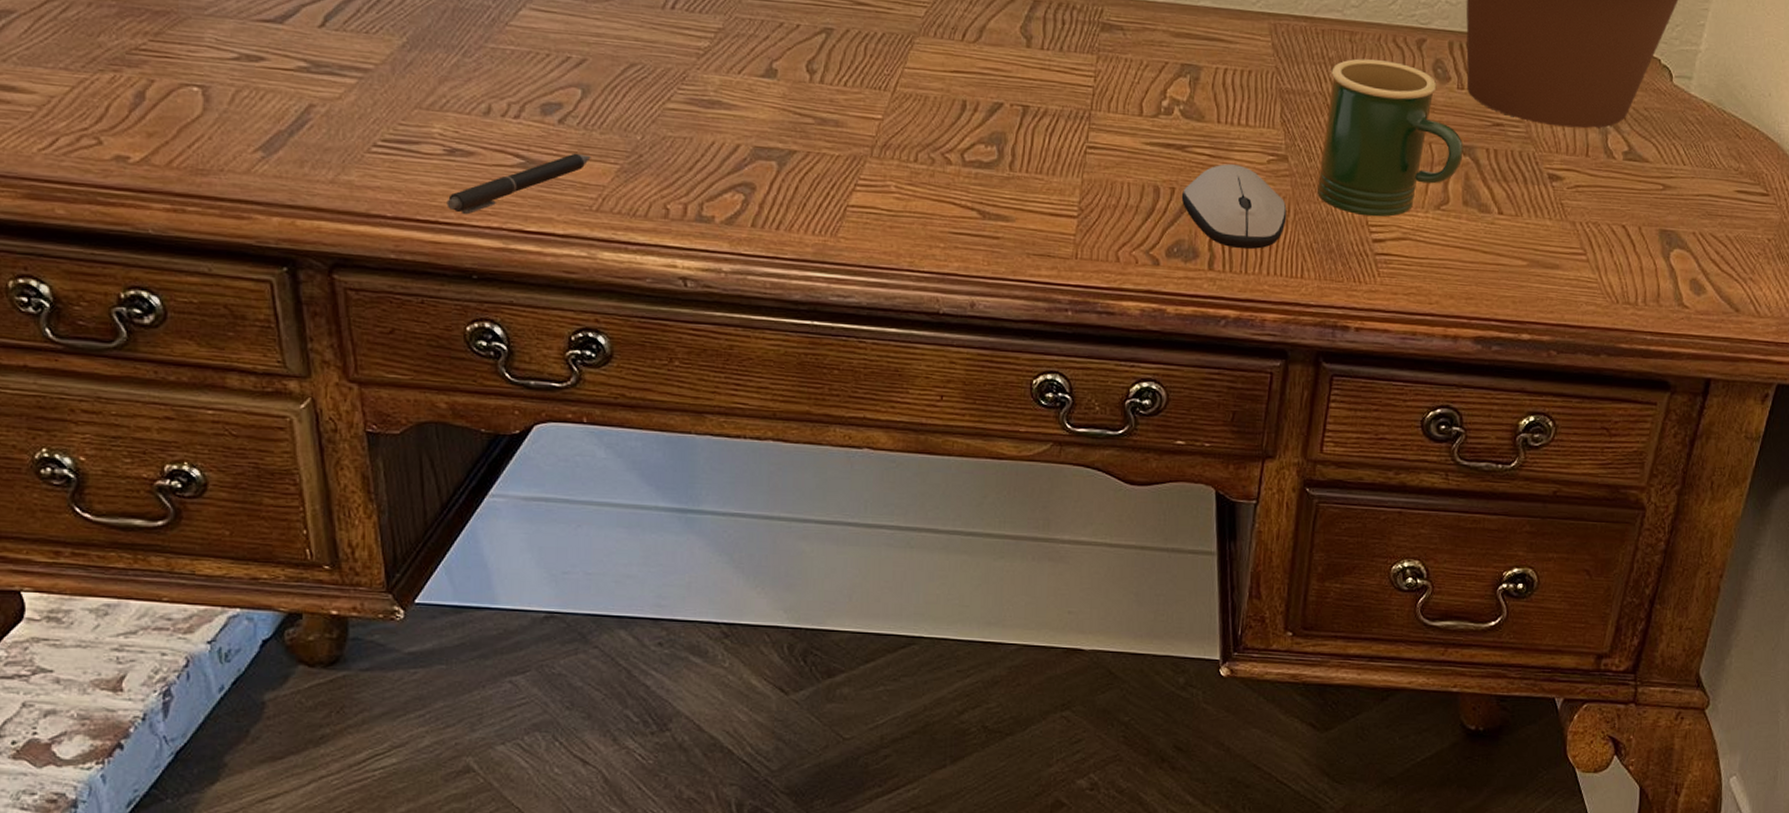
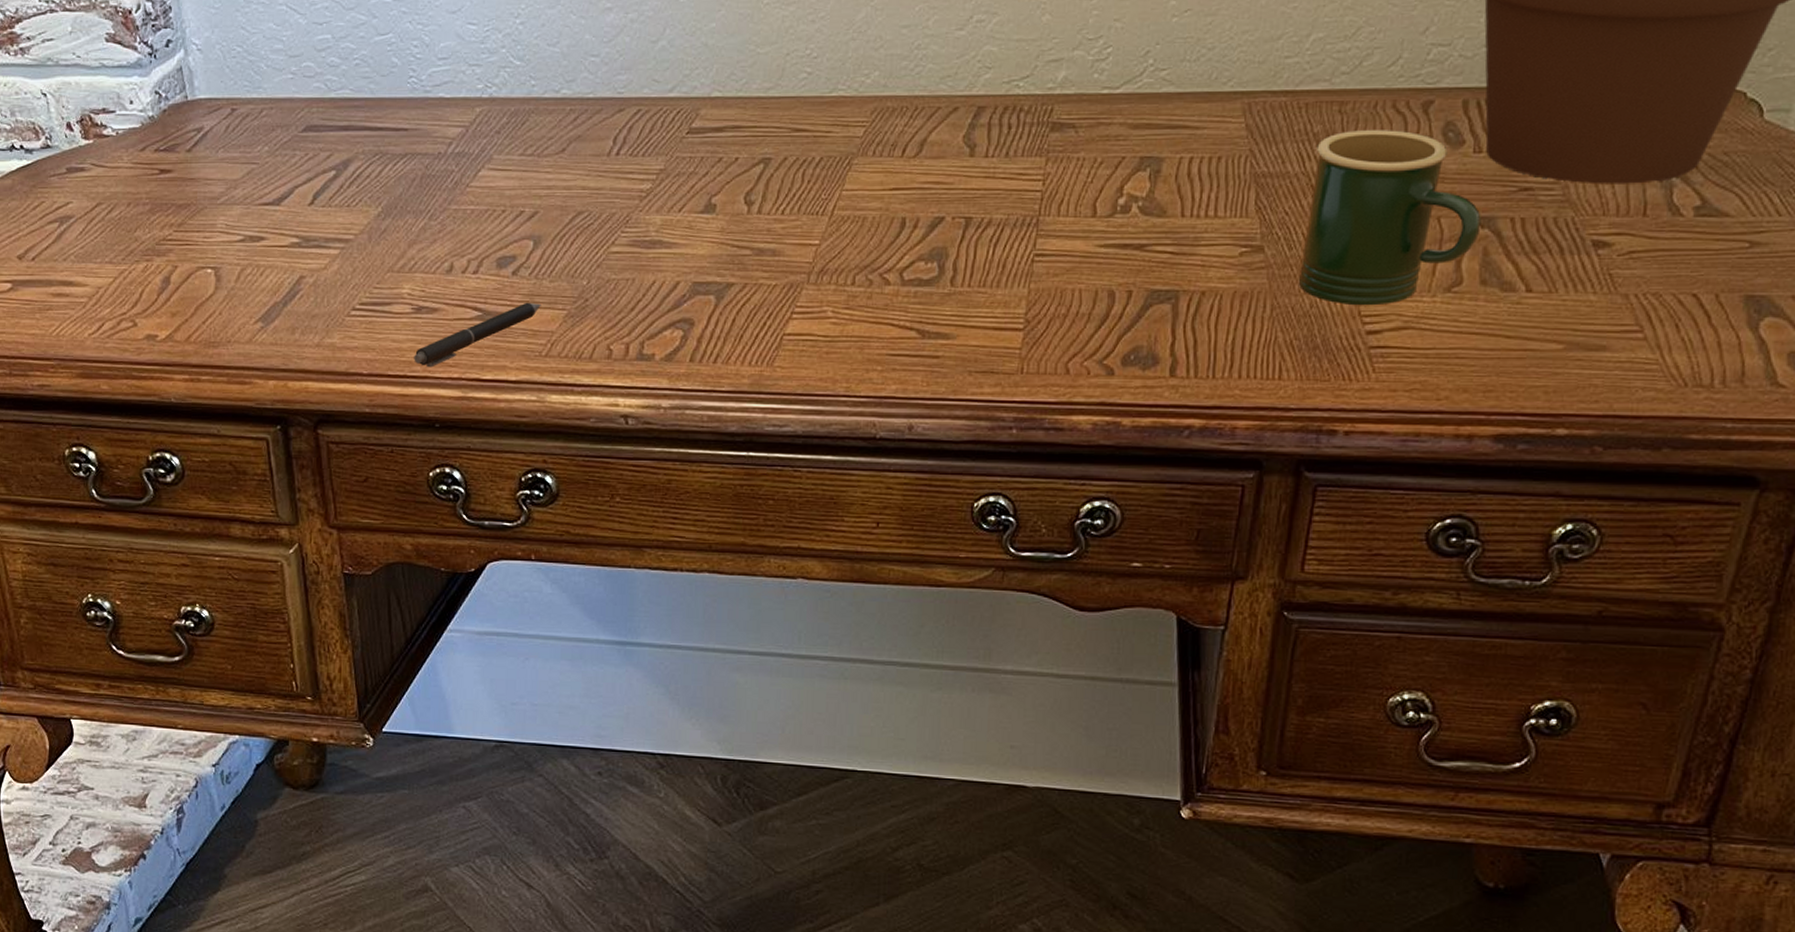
computer mouse: present [1181,164,1287,249] -> none [1139,260,1262,351]

